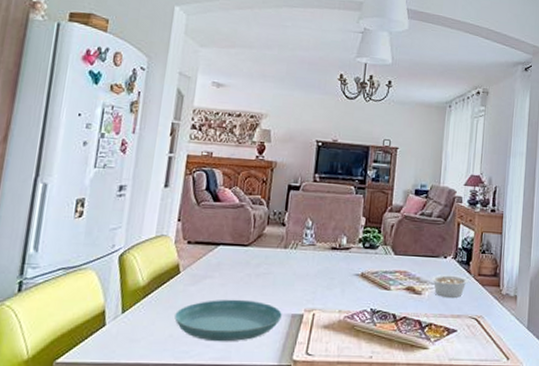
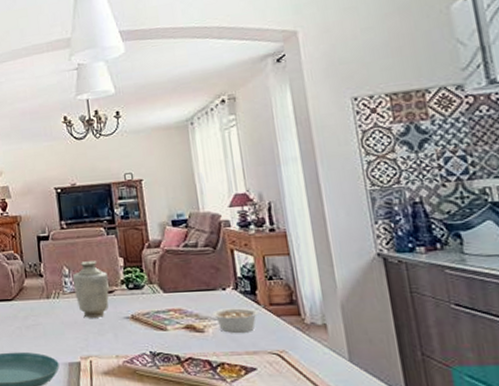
vase: none [313,216,348,272] -> present [72,261,109,318]

